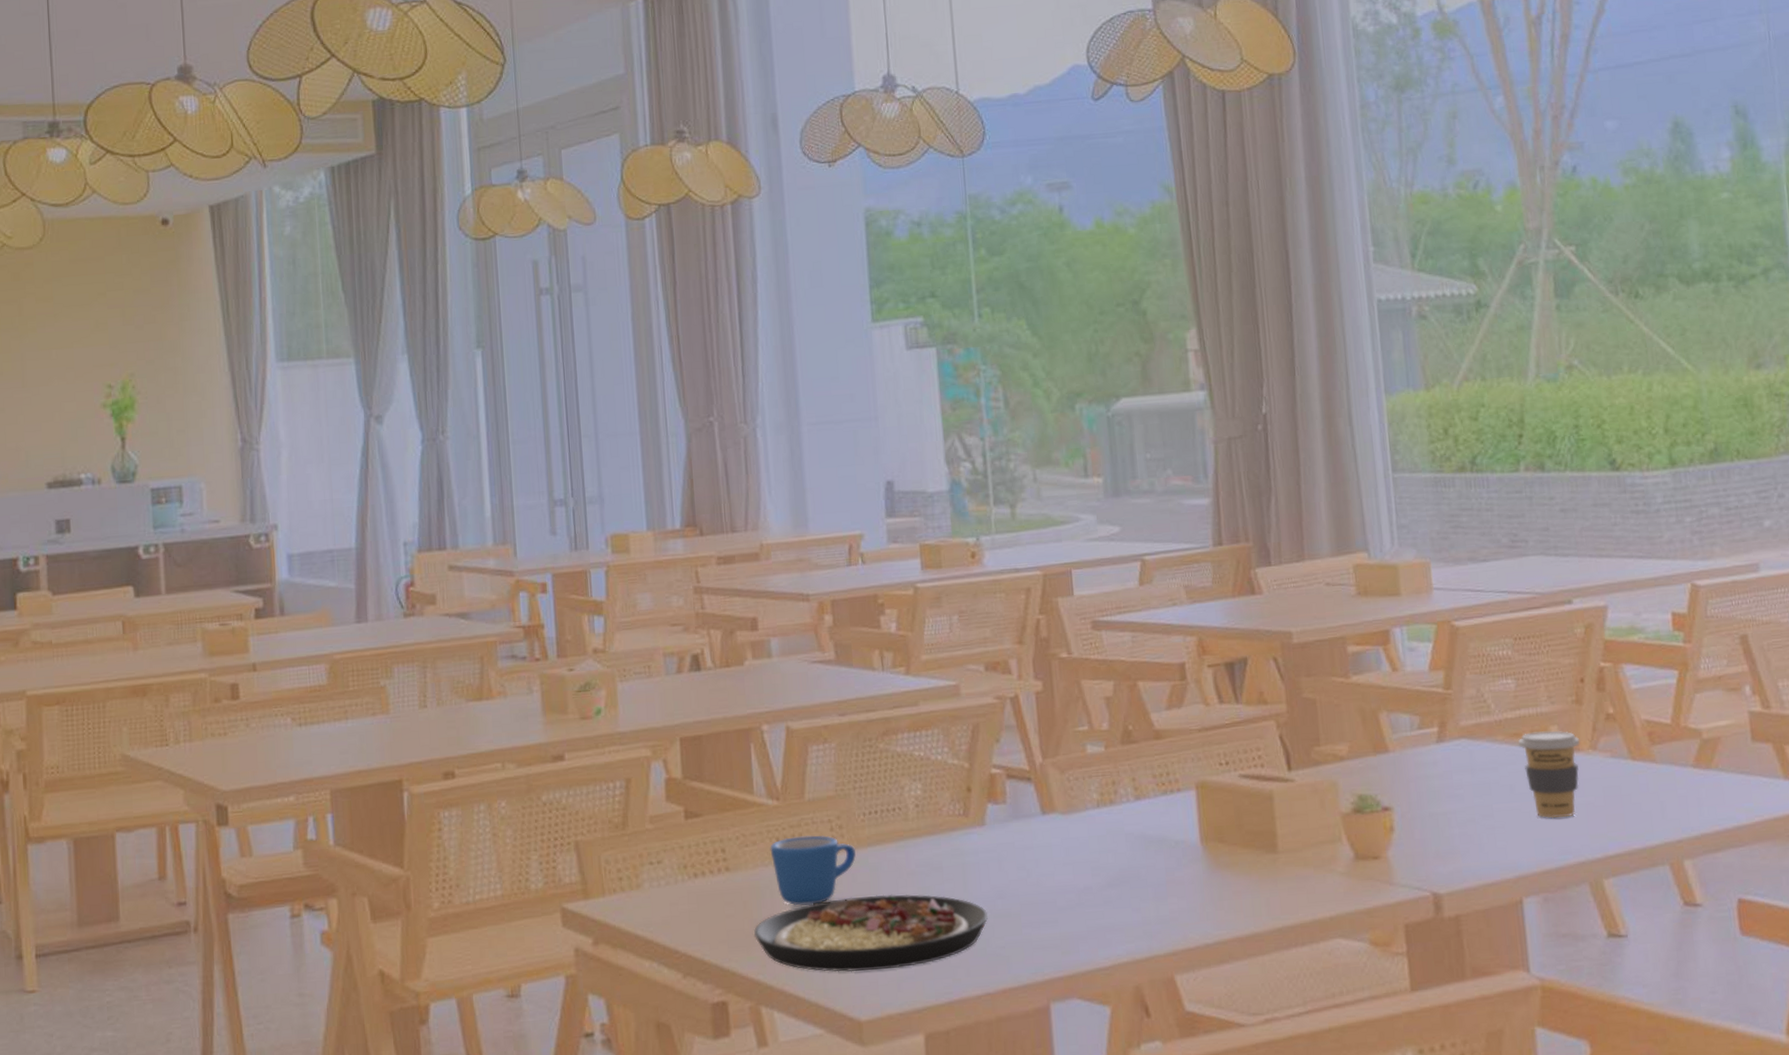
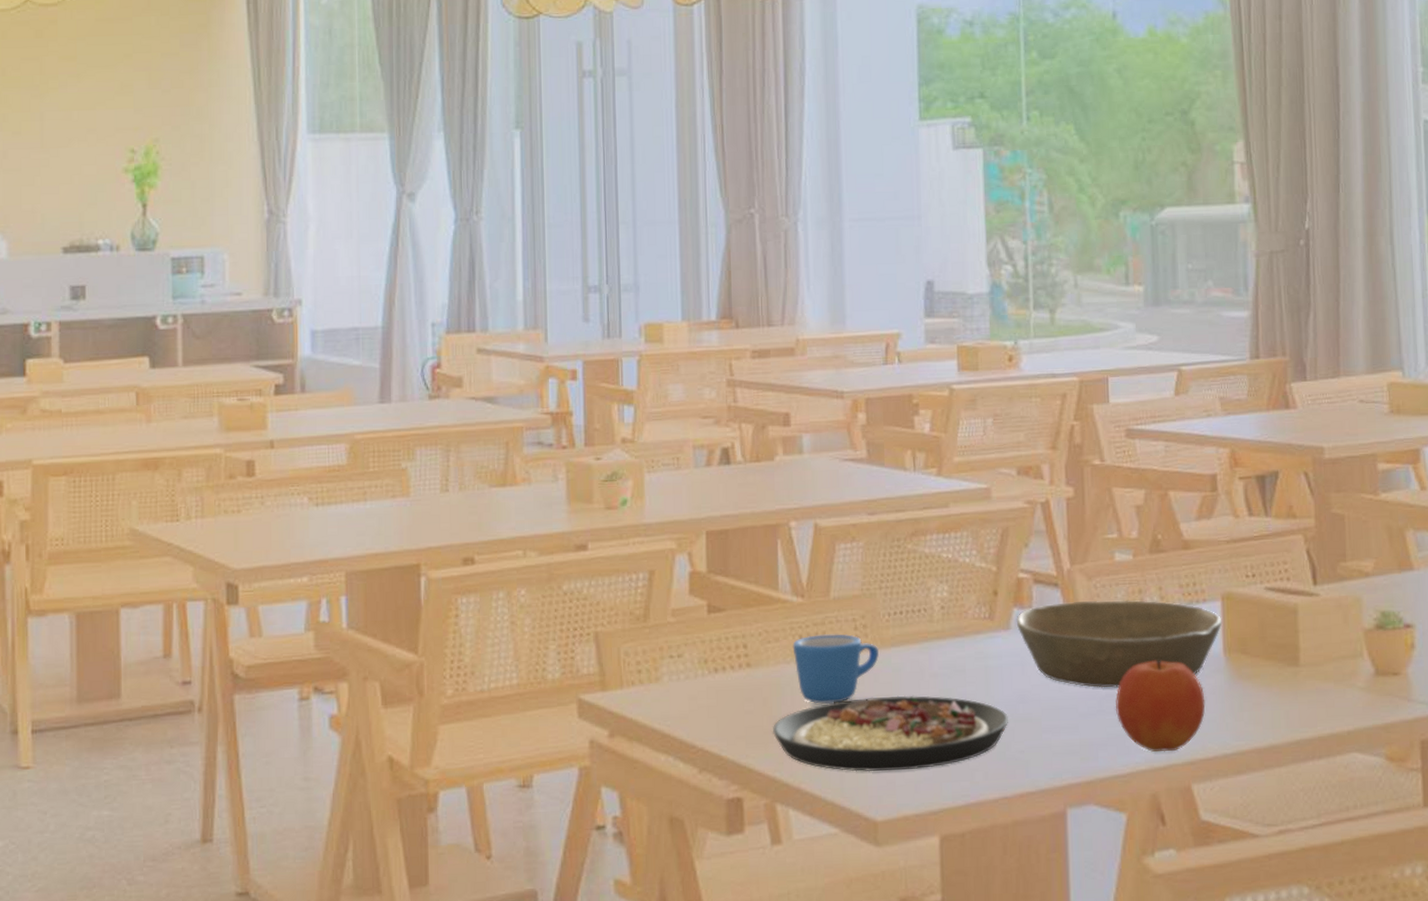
bowl: none [990,792,1198,881] -> present [1016,600,1223,688]
fruit: none [1094,852,1185,944] -> present [1115,661,1206,753]

